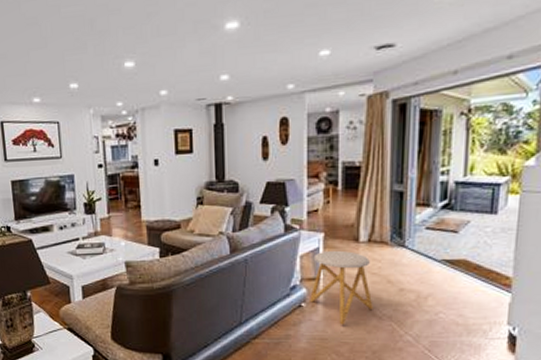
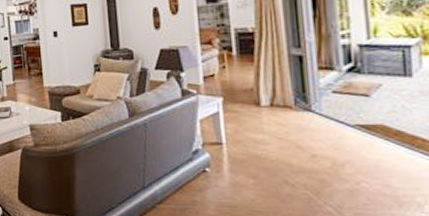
stool: present [310,250,373,325] -> none [214,114,284,192]

